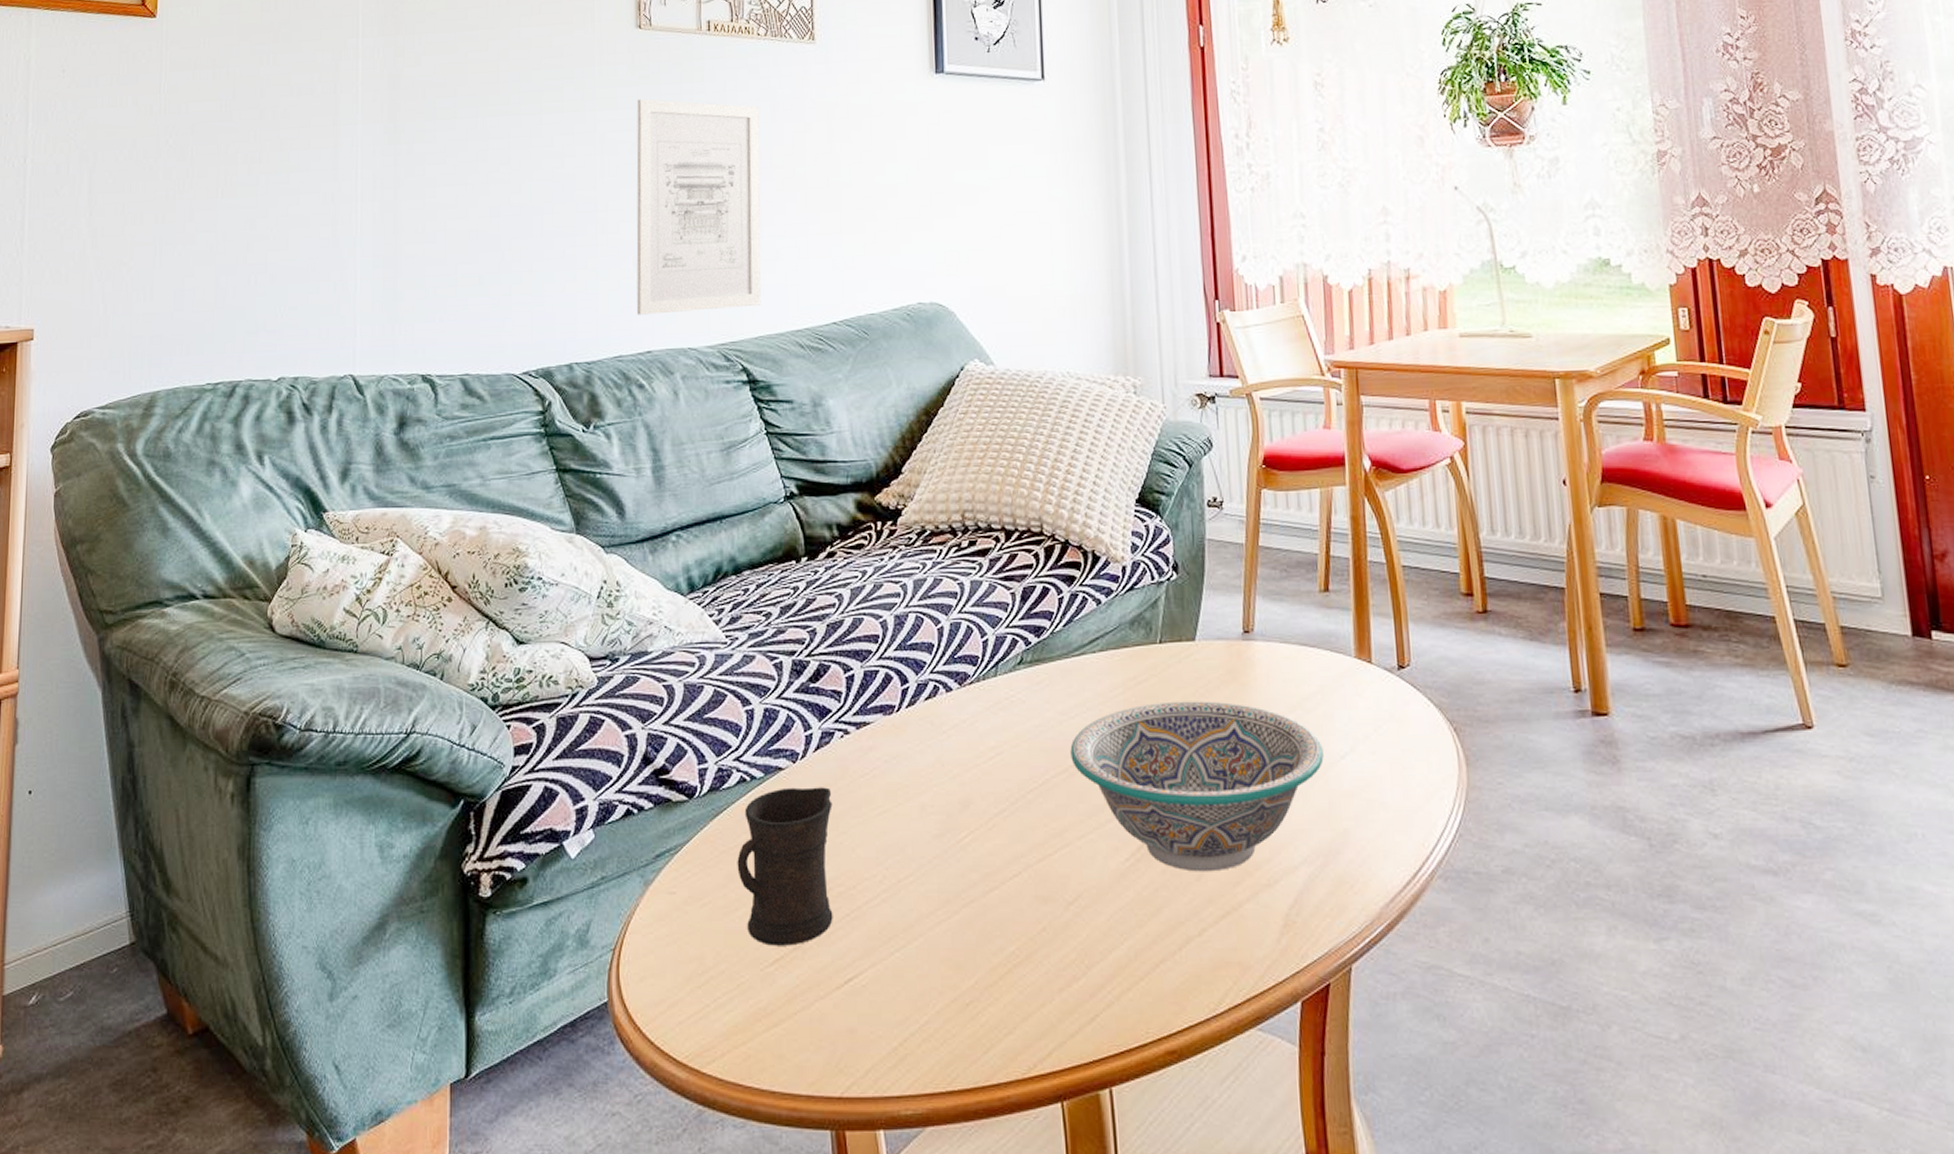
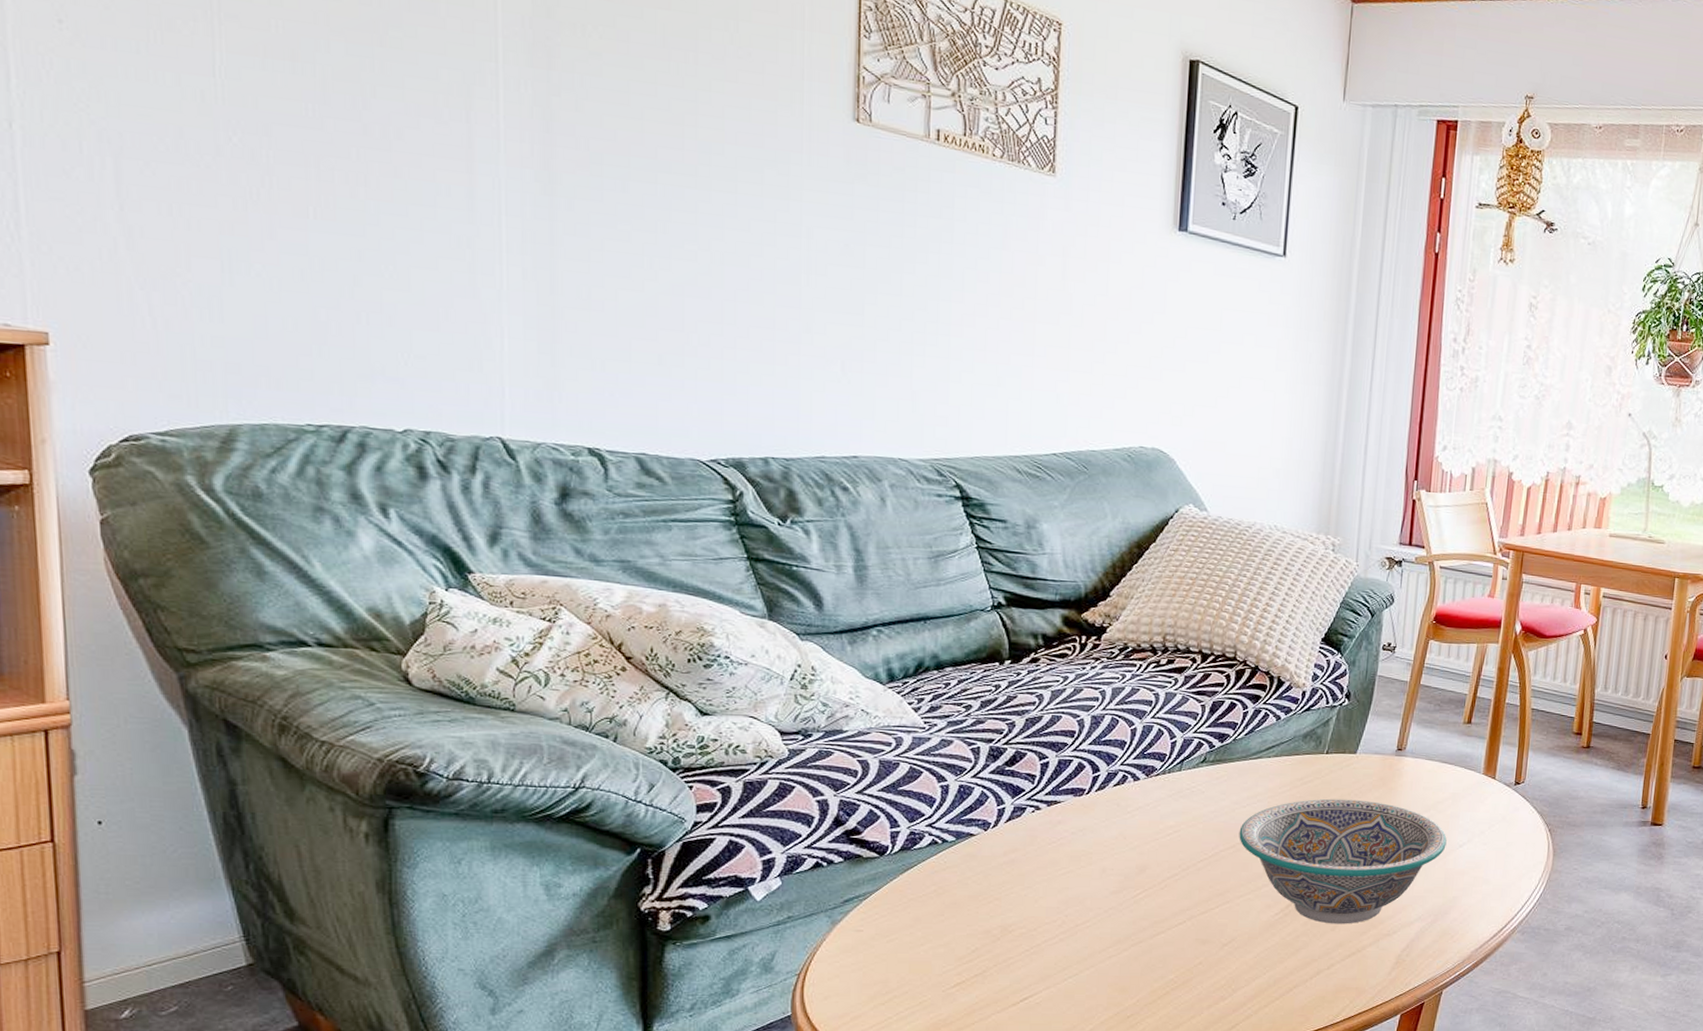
wall art: present [636,98,761,315] -> none [844,198,989,427]
mug: present [737,787,833,946] -> none [925,850,1020,973]

